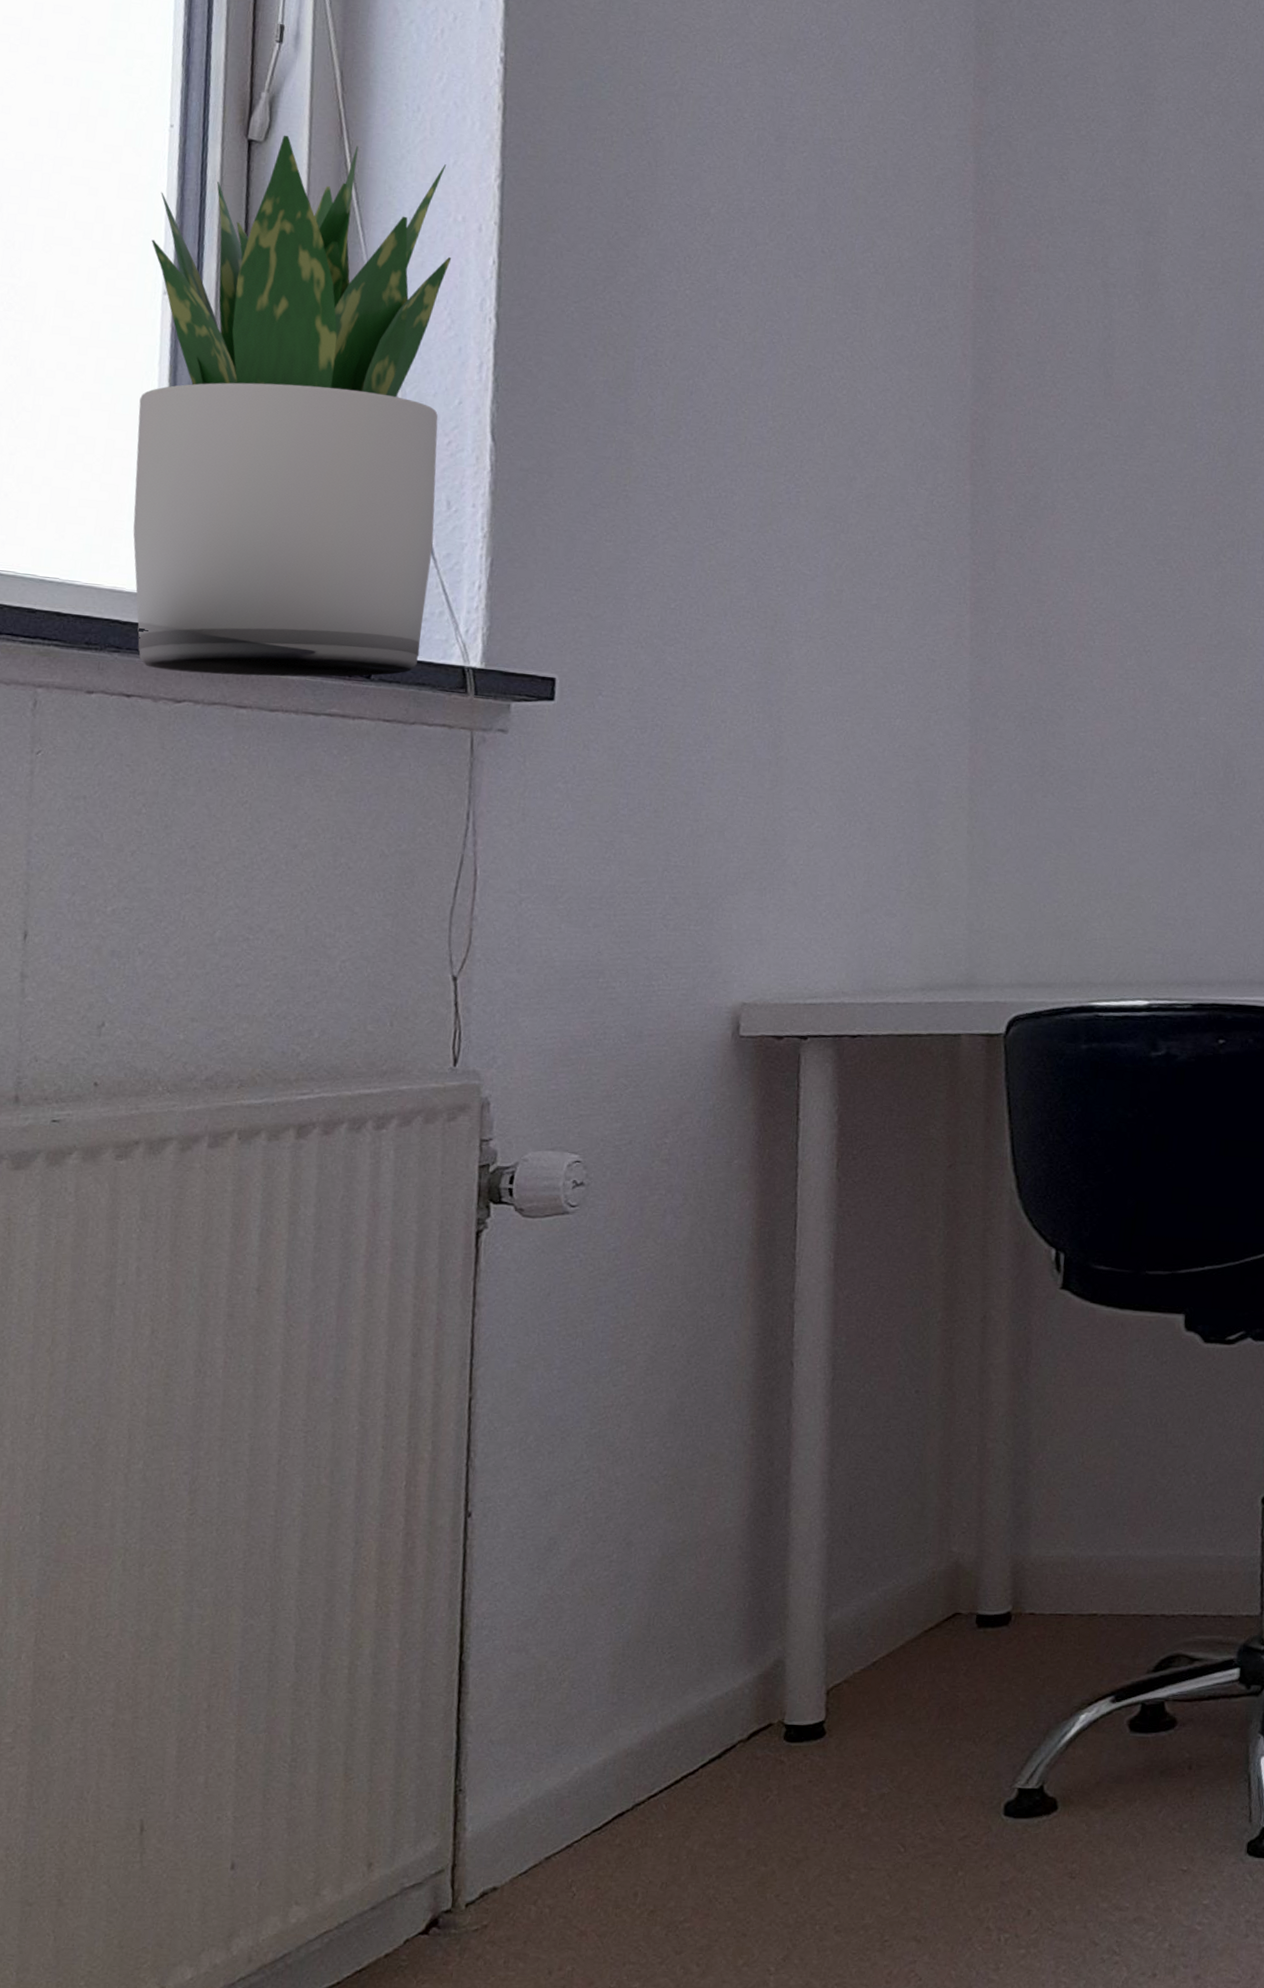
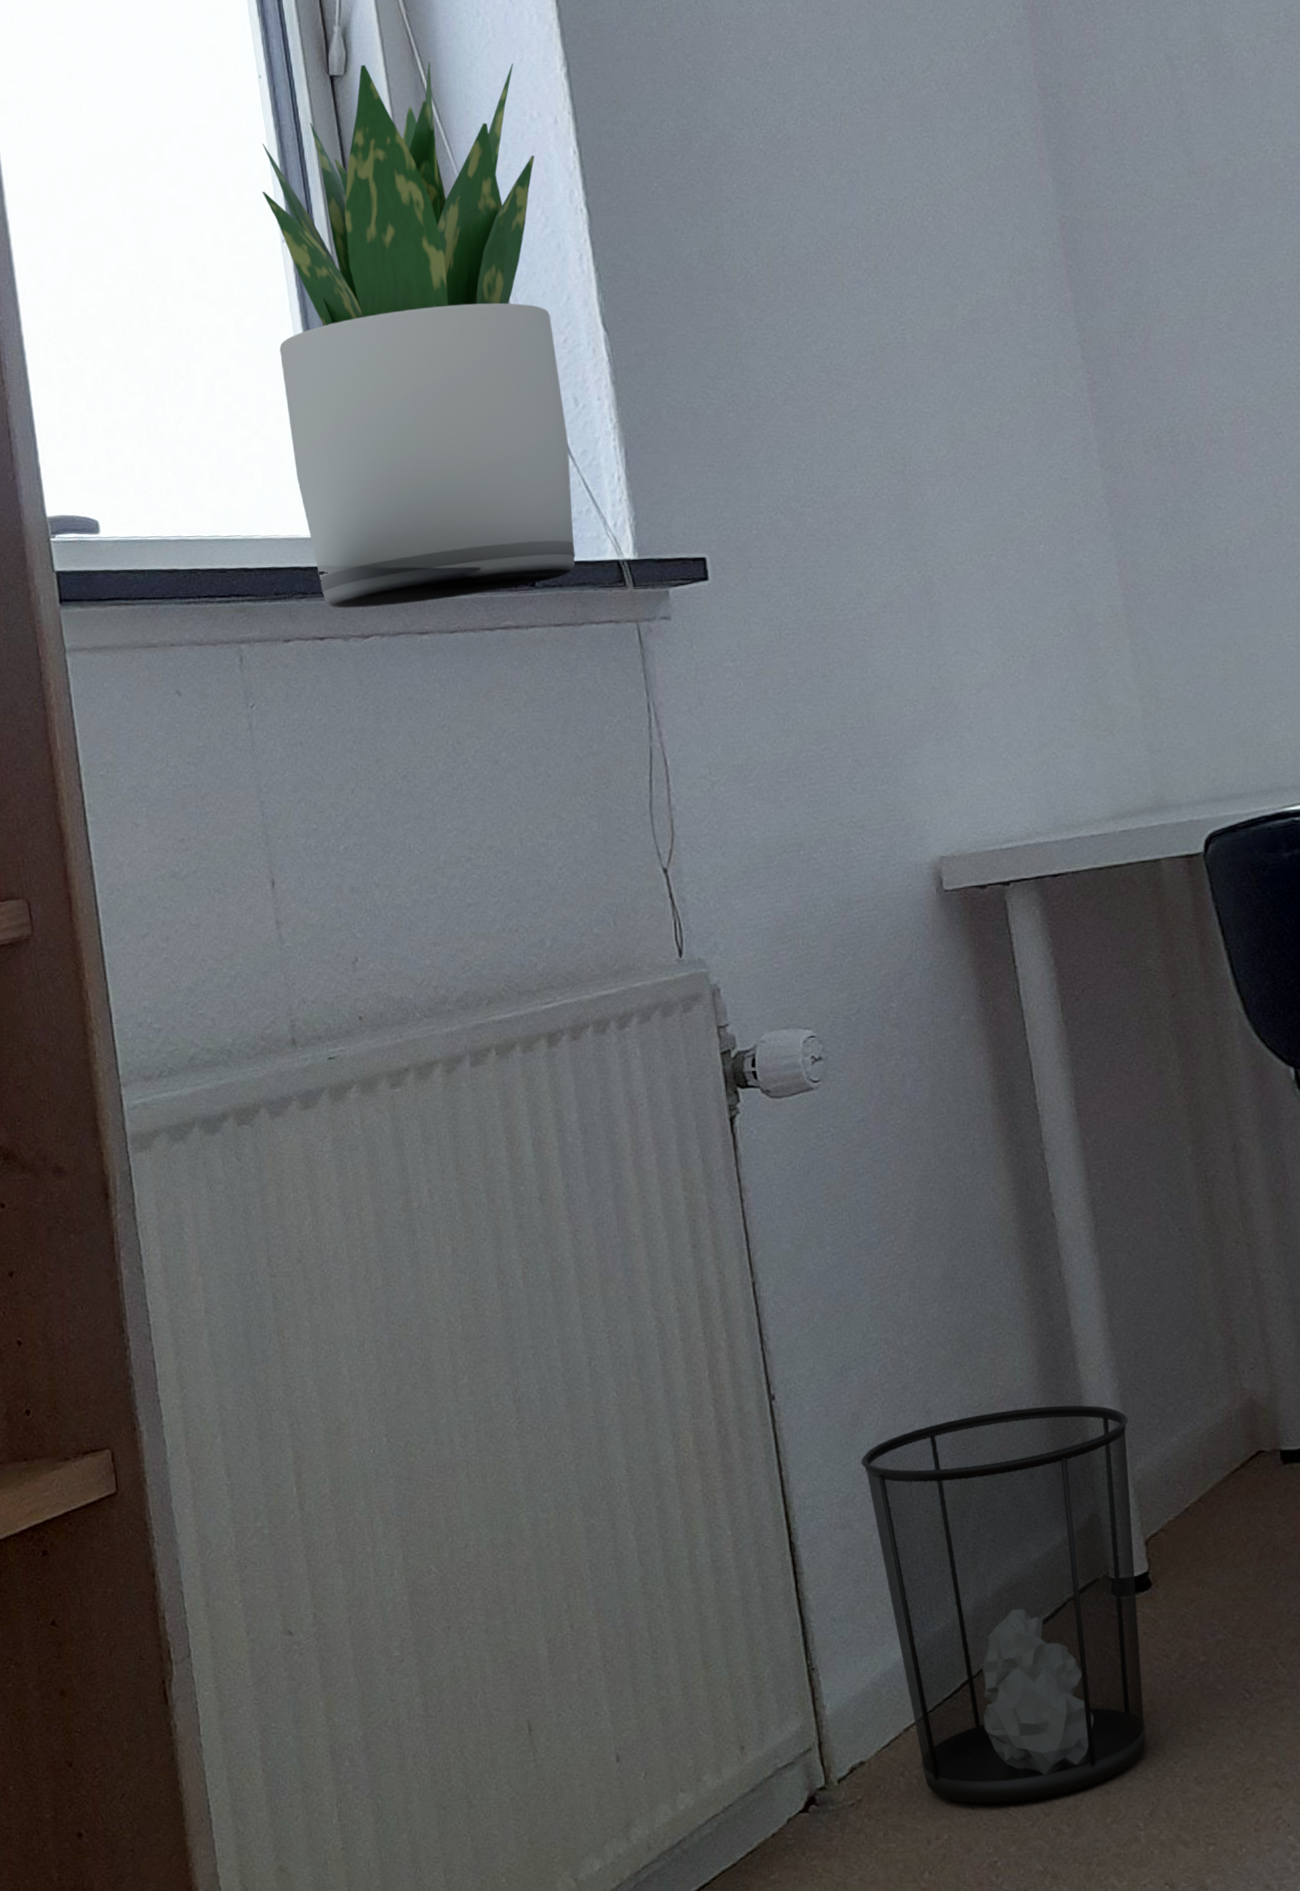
waste bin: none [549,1549,831,1938] -> present [861,1405,1146,1804]

